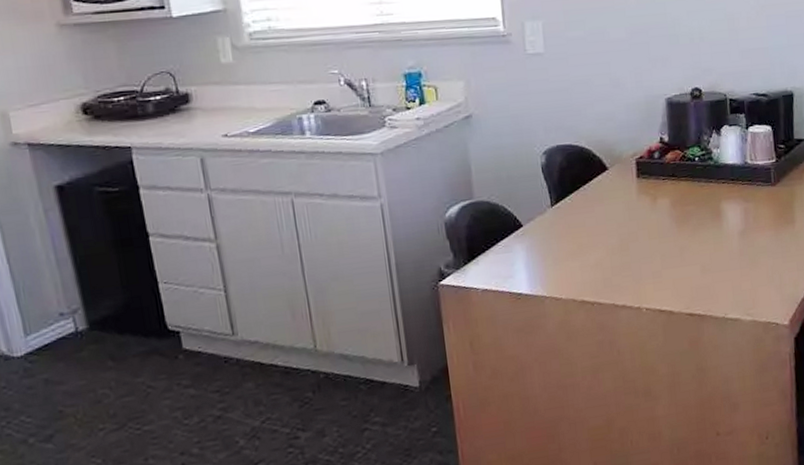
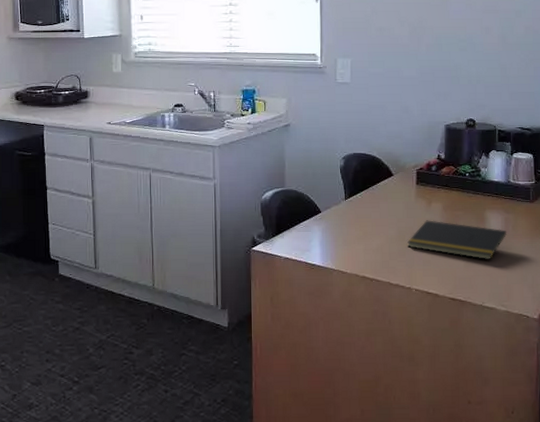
notepad: none [632,220,748,262] -> present [407,220,507,260]

